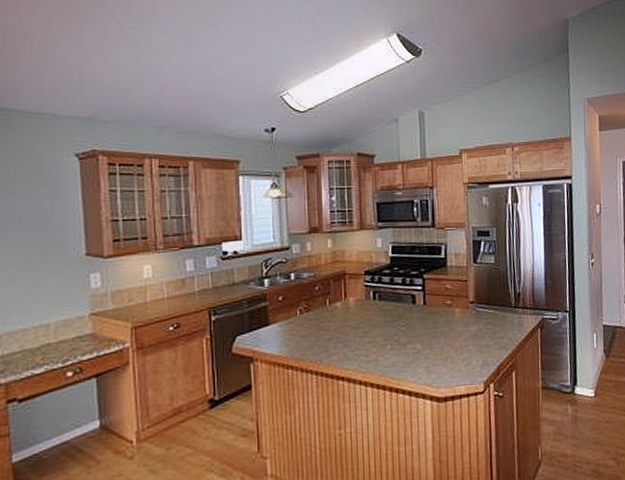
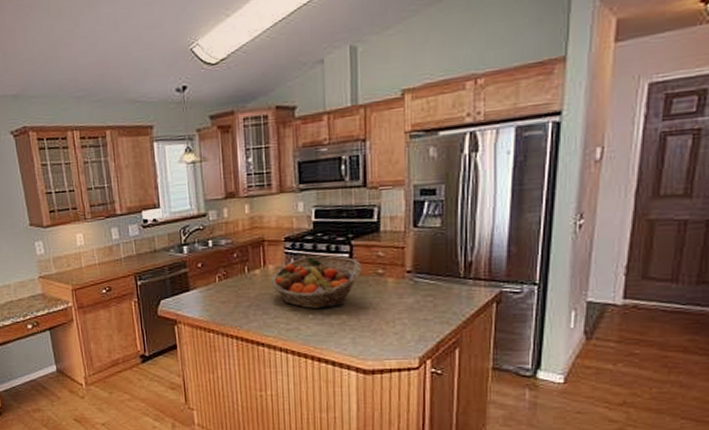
fruit basket: none [351,288,434,340] -> present [271,255,363,309]

